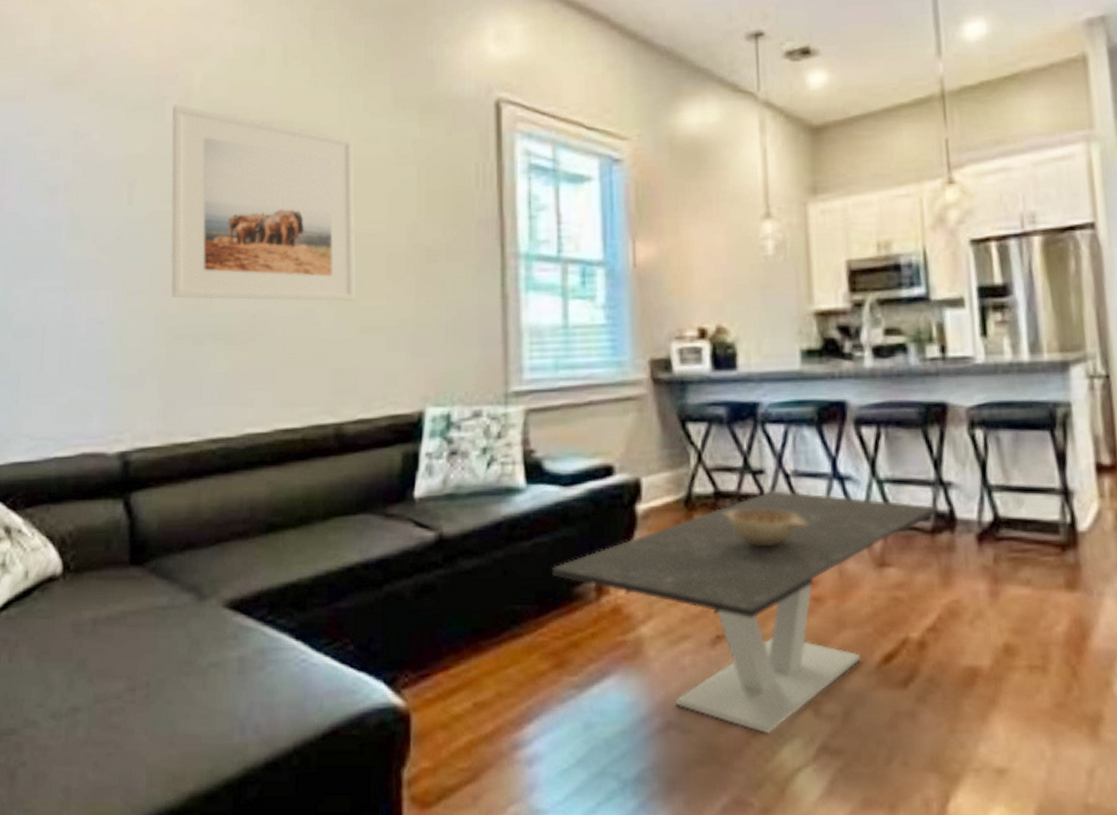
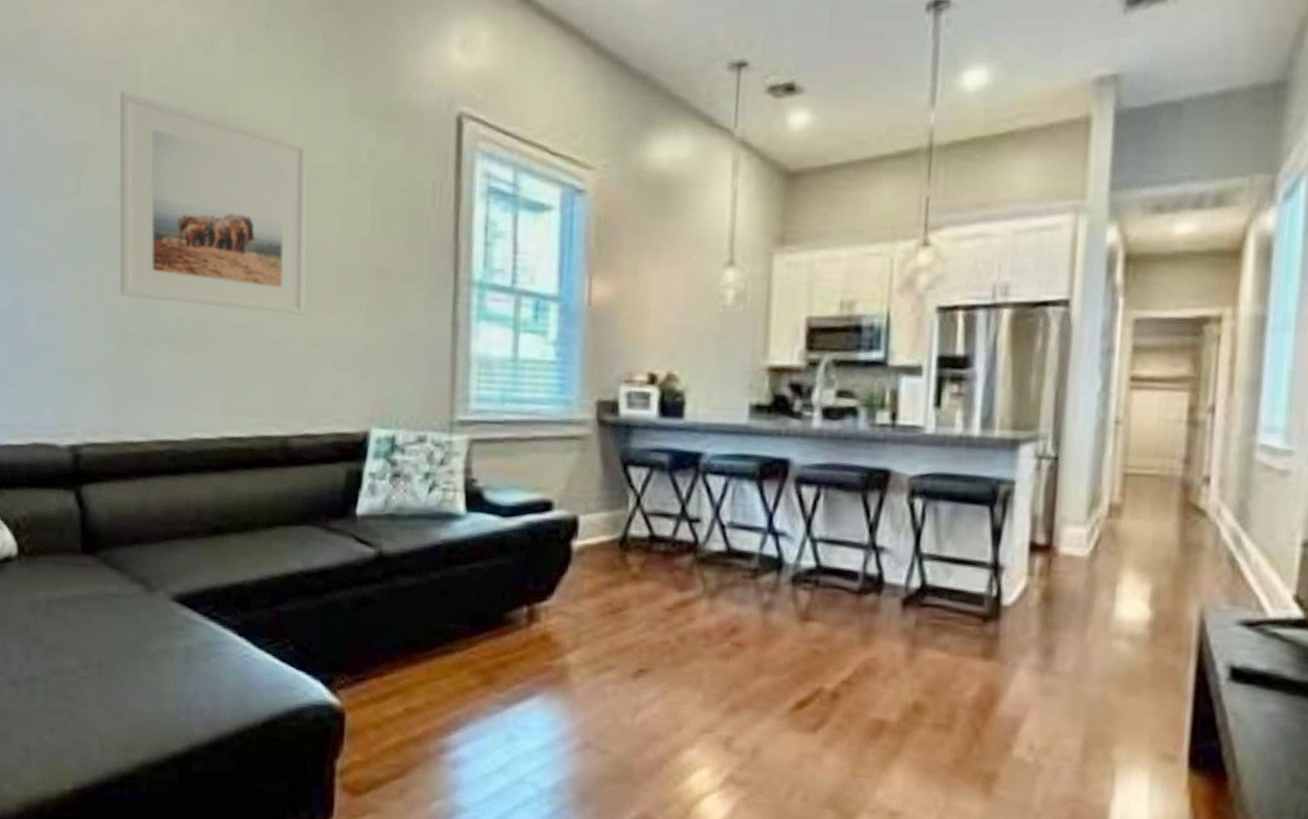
coffee table: present [552,490,938,733] -> none [486,539,867,761]
decorative bowl: present [721,508,807,546] -> none [654,555,737,591]

